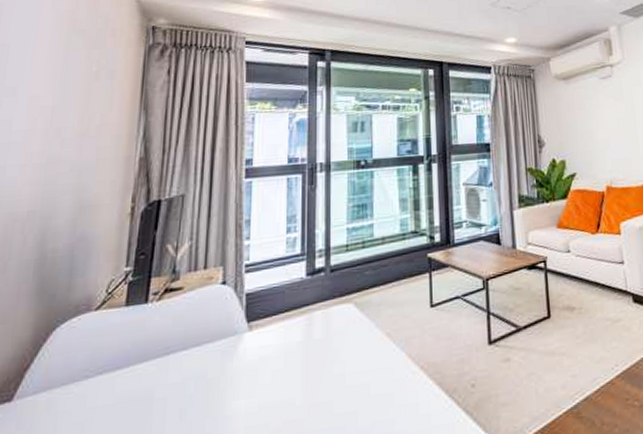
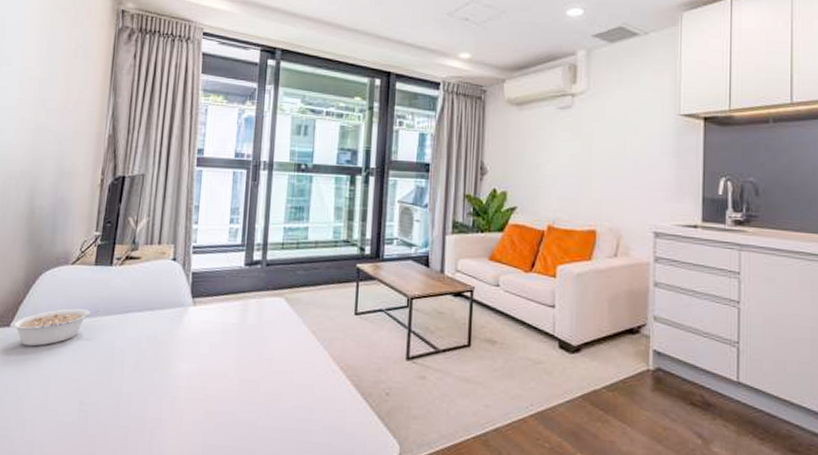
legume: none [11,356,135,422] -> present [10,308,102,347]

